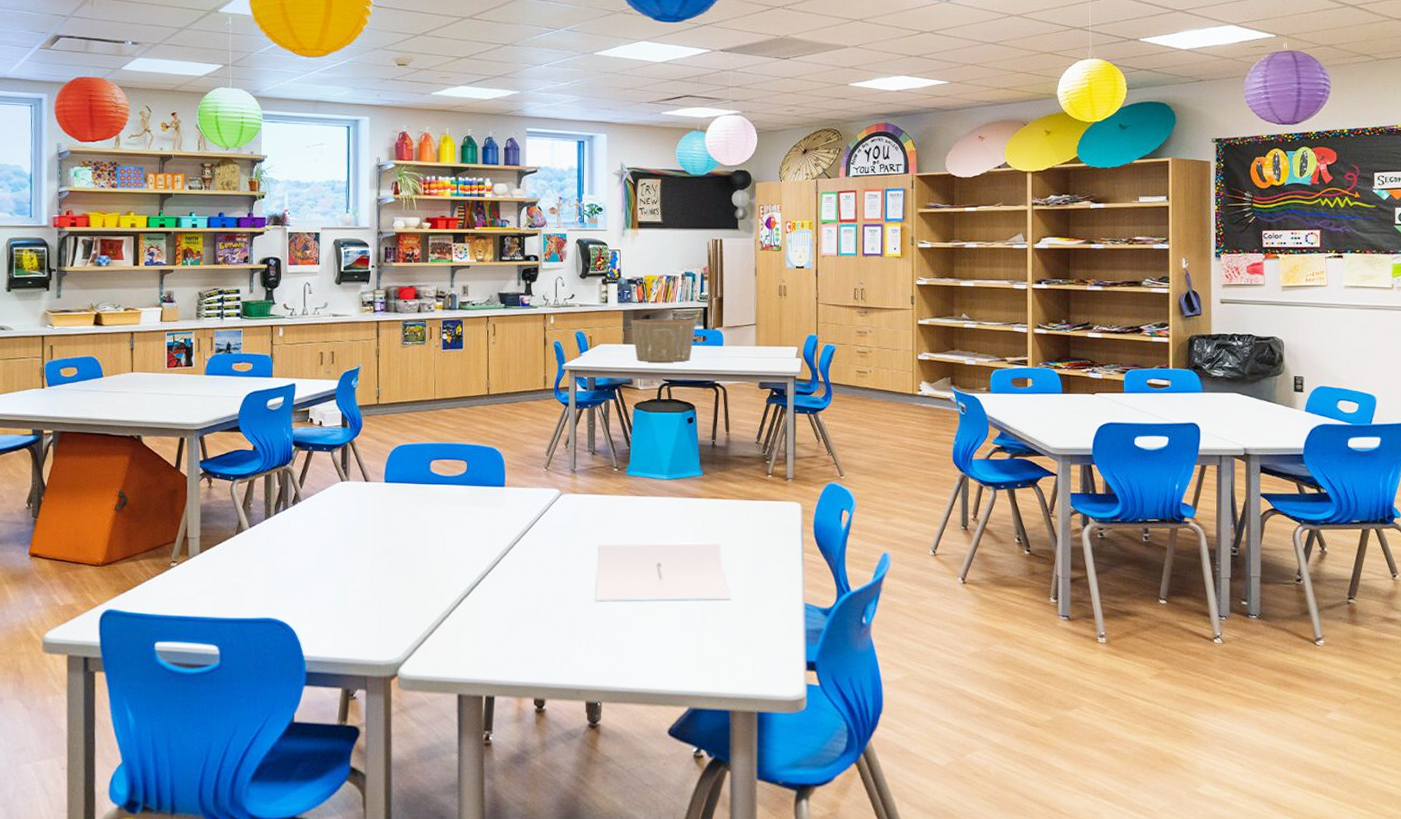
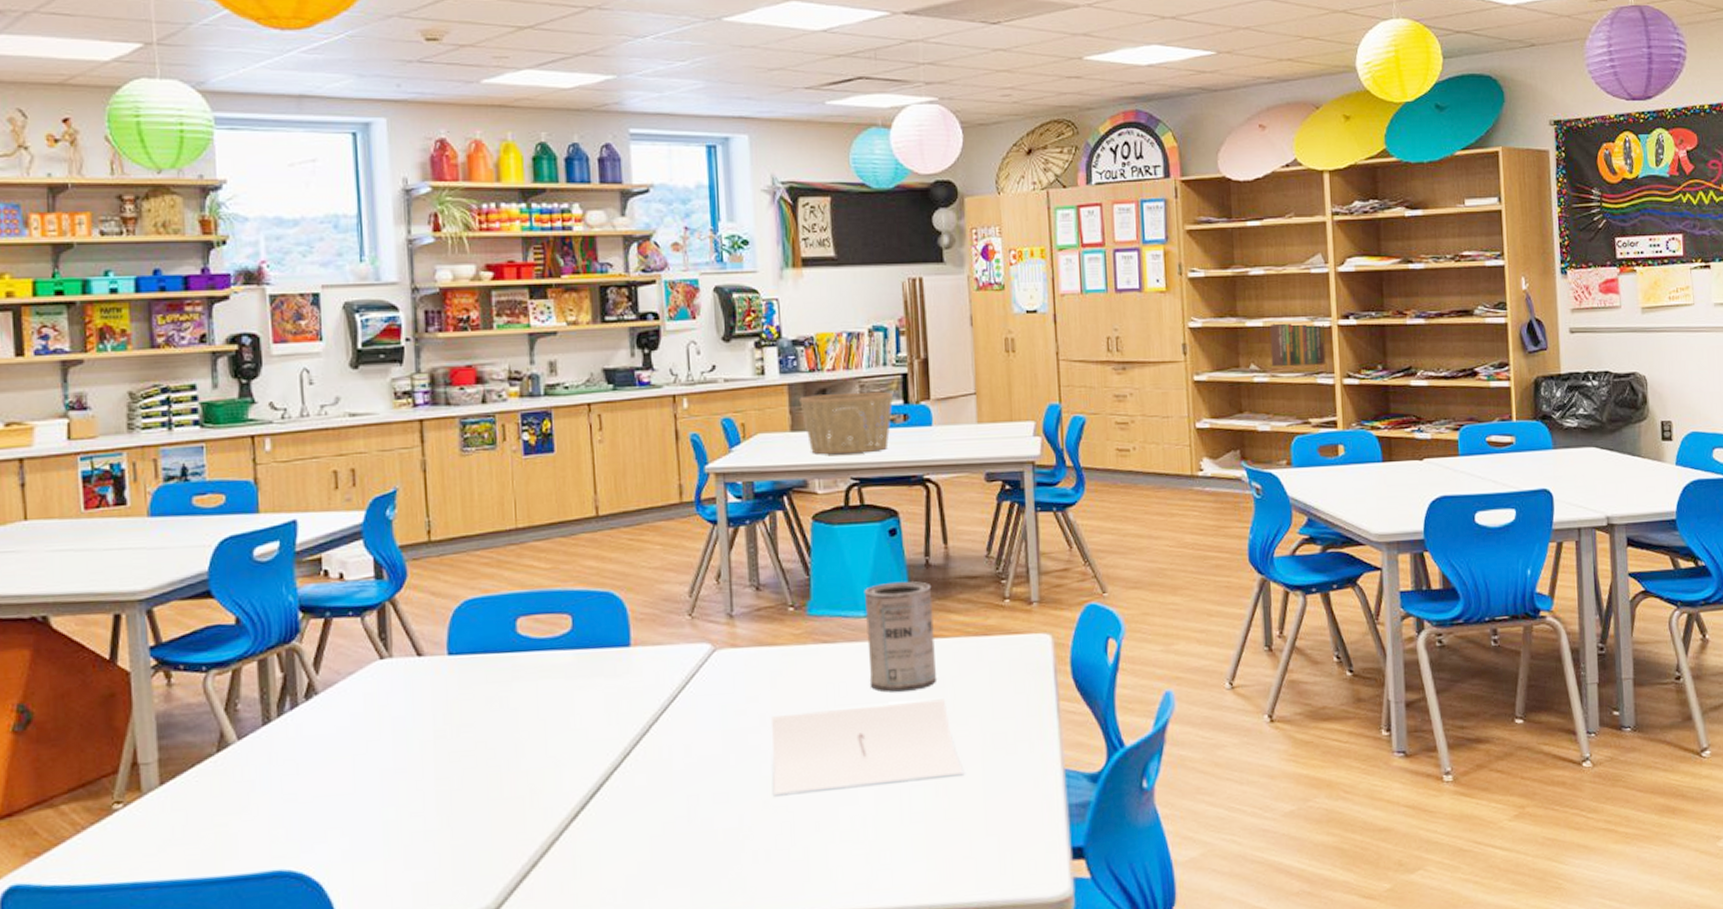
paint can: none [667,457,716,535] -> present [864,581,936,692]
books: none [979,283,1021,317] -> present [1269,321,1326,367]

